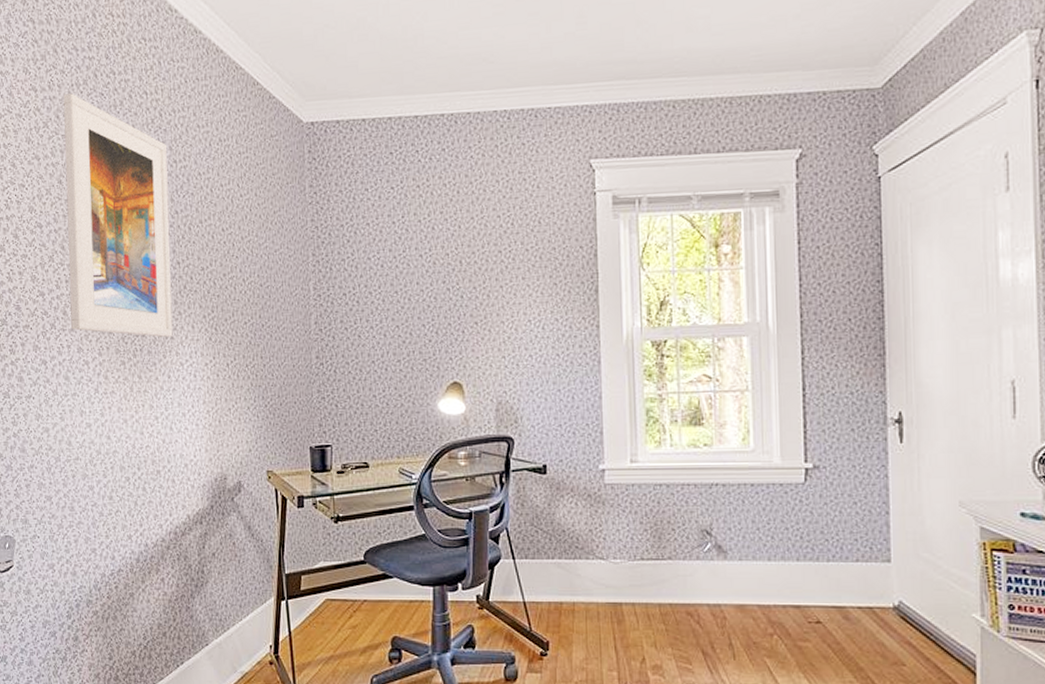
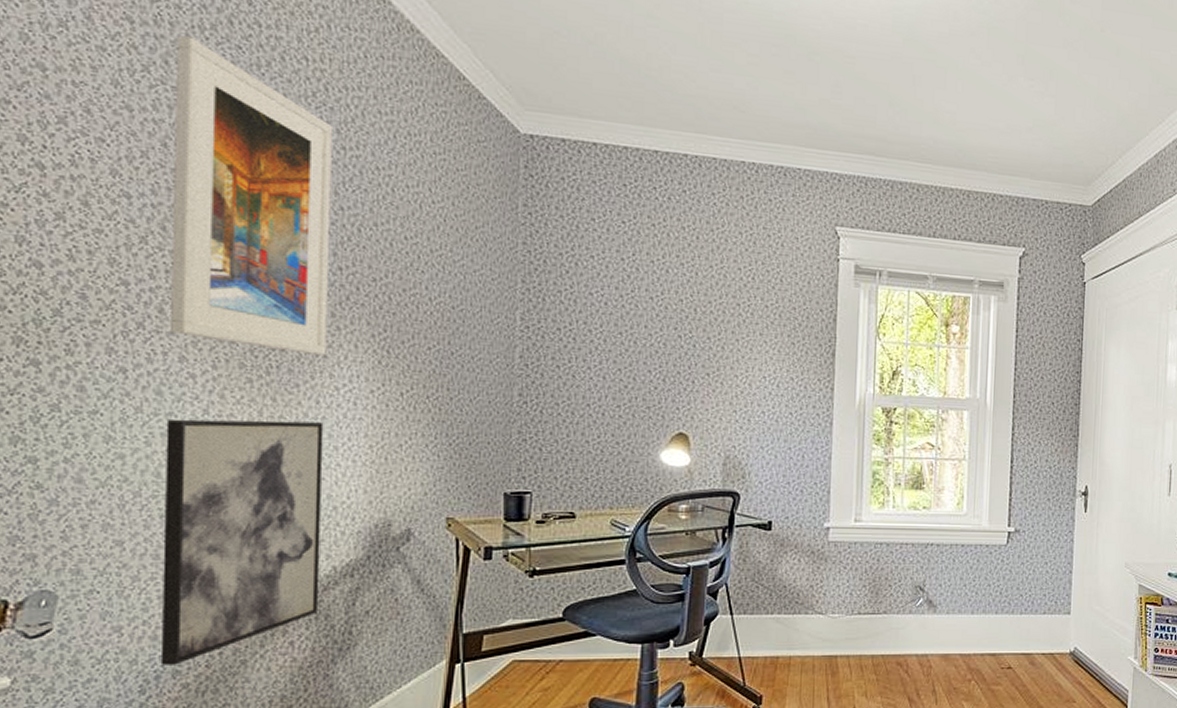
wall art: none [72,393,180,596] -> present [160,419,324,665]

